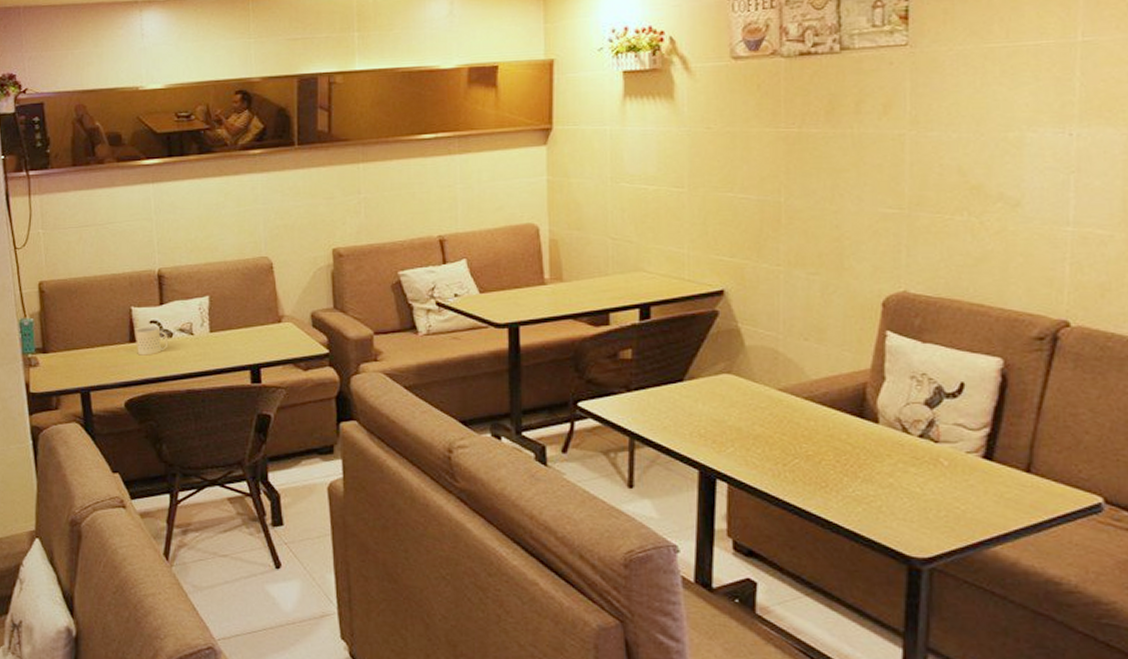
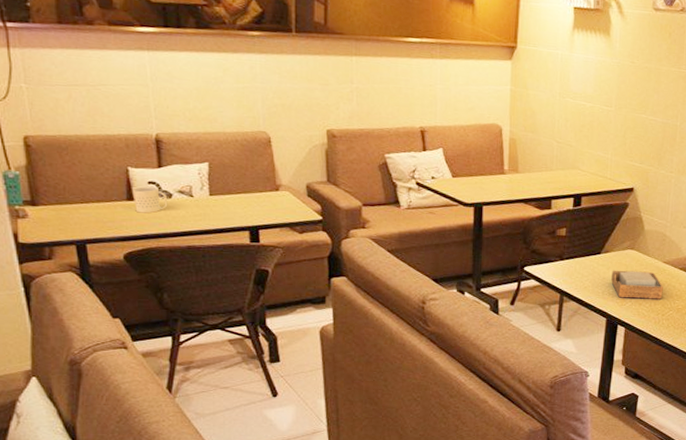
napkin holder: none [702,402,781,443] -> present [611,270,663,300]

